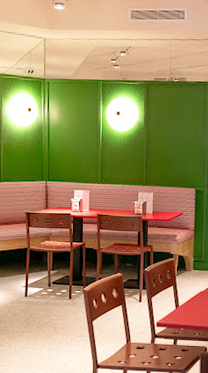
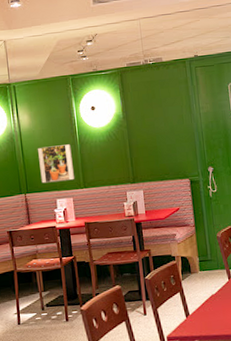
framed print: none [62,141,94,175] -> present [38,144,74,184]

